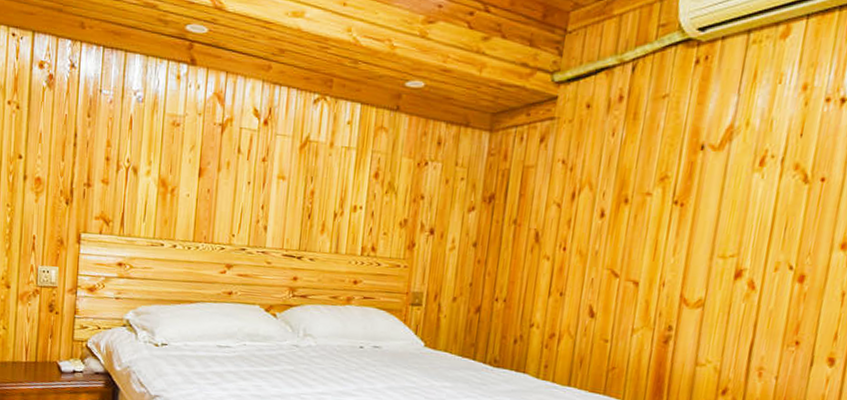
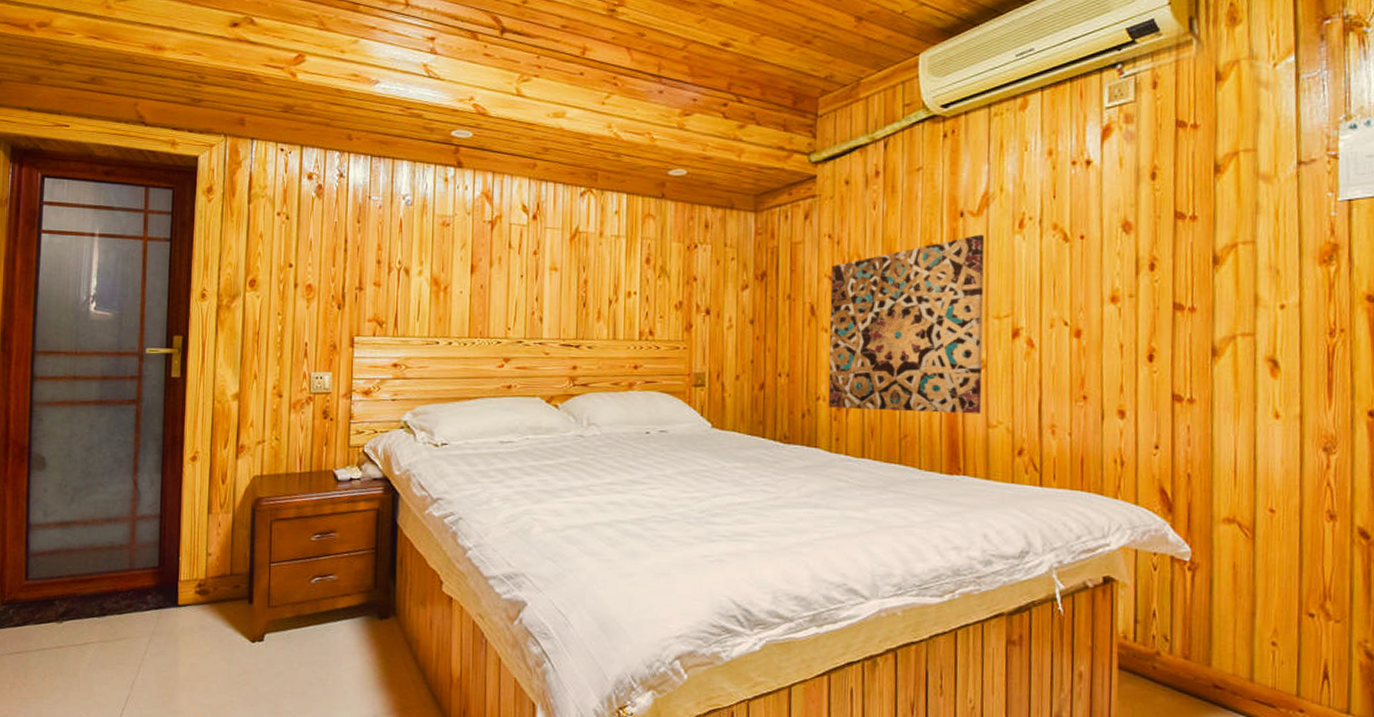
wall art: none [540,169,723,352] -> present [828,234,985,414]

